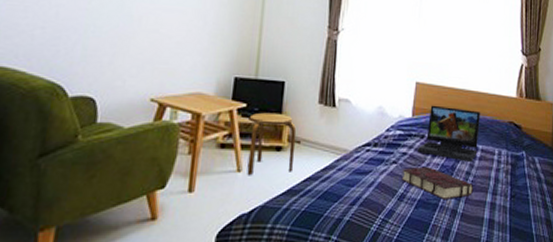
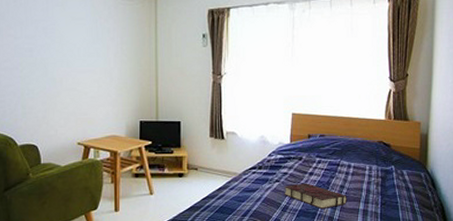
stool: present [247,112,297,175] -> none [155,147,194,196]
laptop: present [418,105,481,162] -> none [297,131,353,177]

